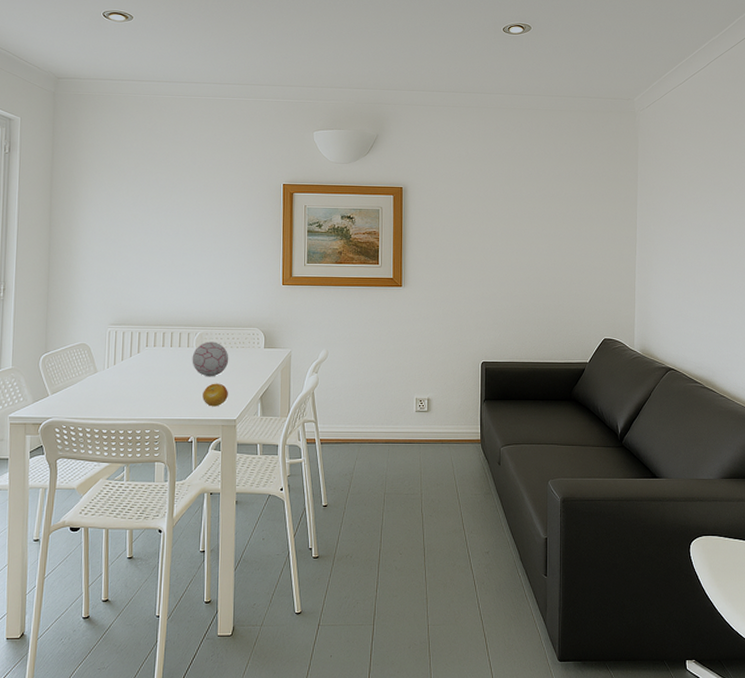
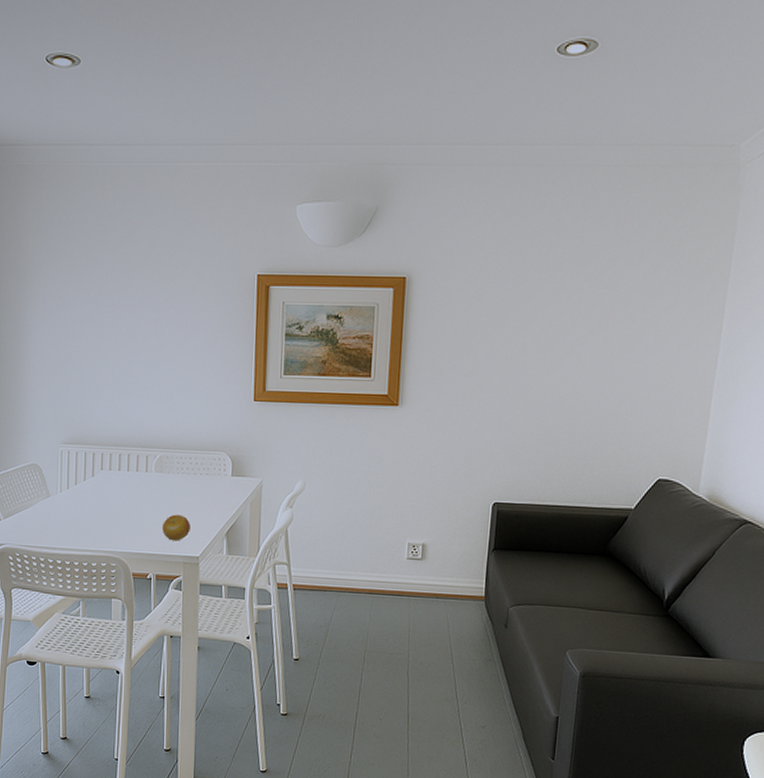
decorative ball: present [192,341,229,377] -> none [150,466,192,507]

